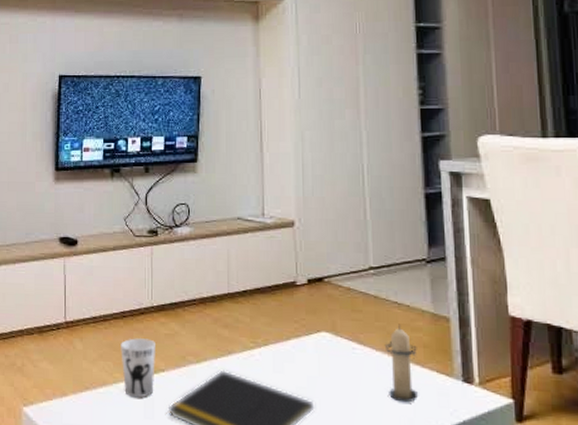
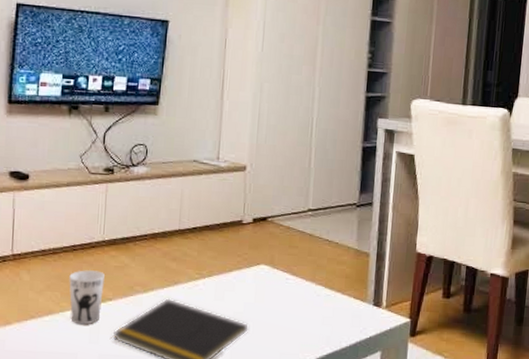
candle: present [384,323,419,403] -> none [311,258,340,324]

